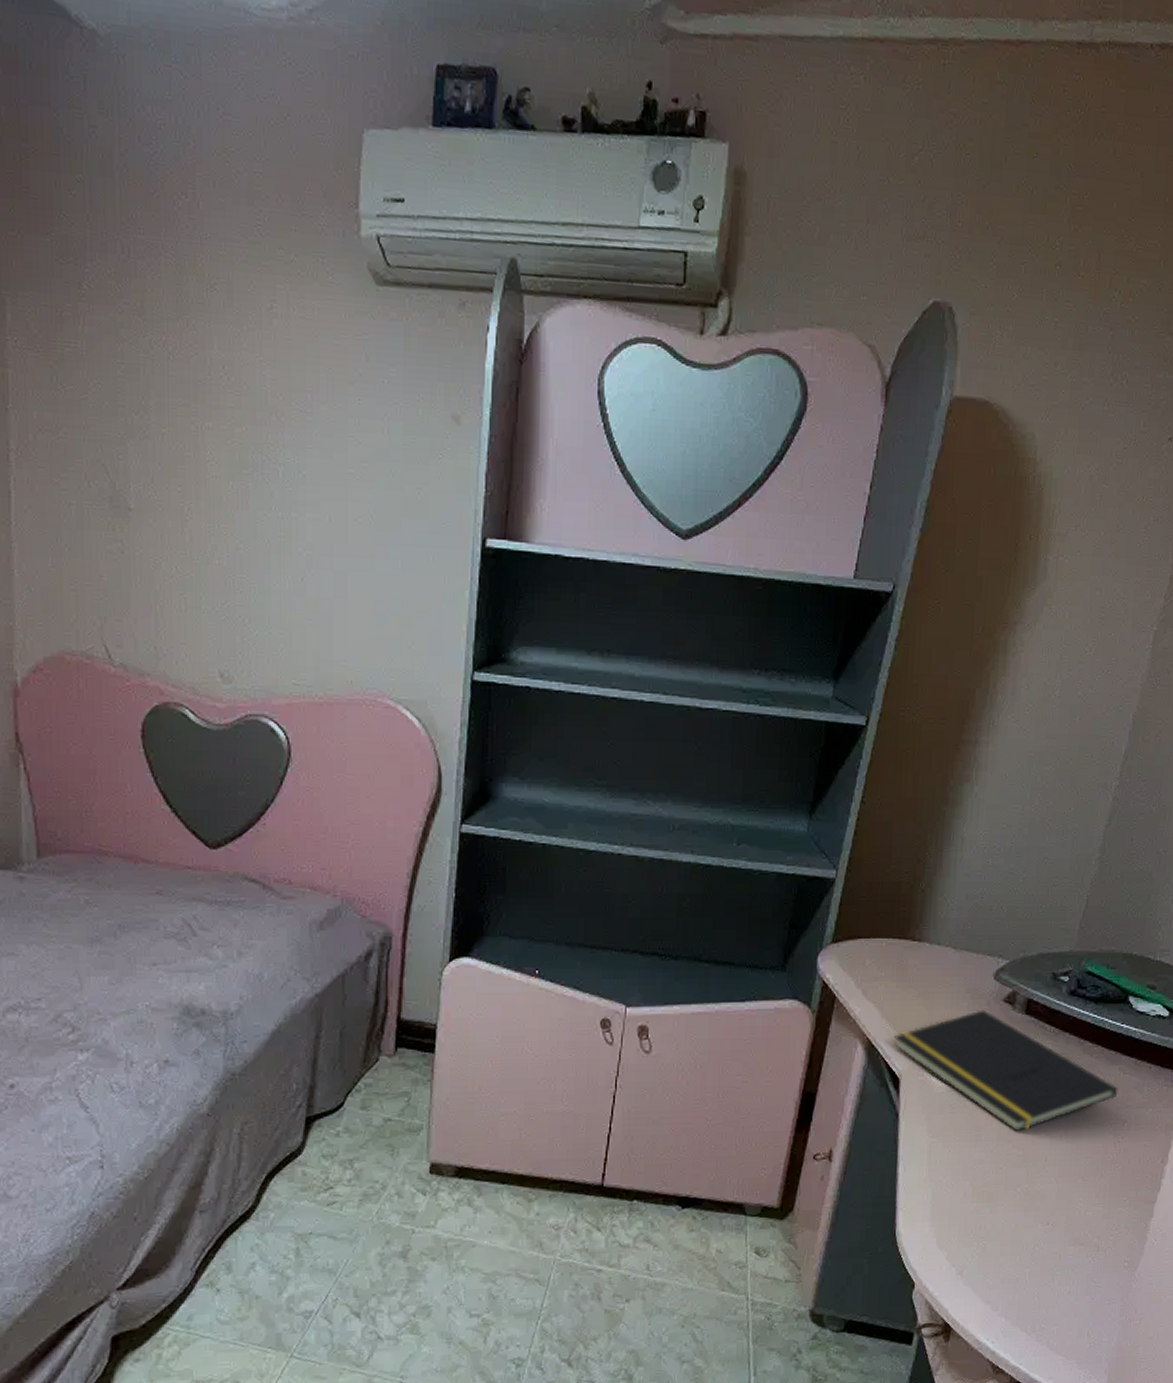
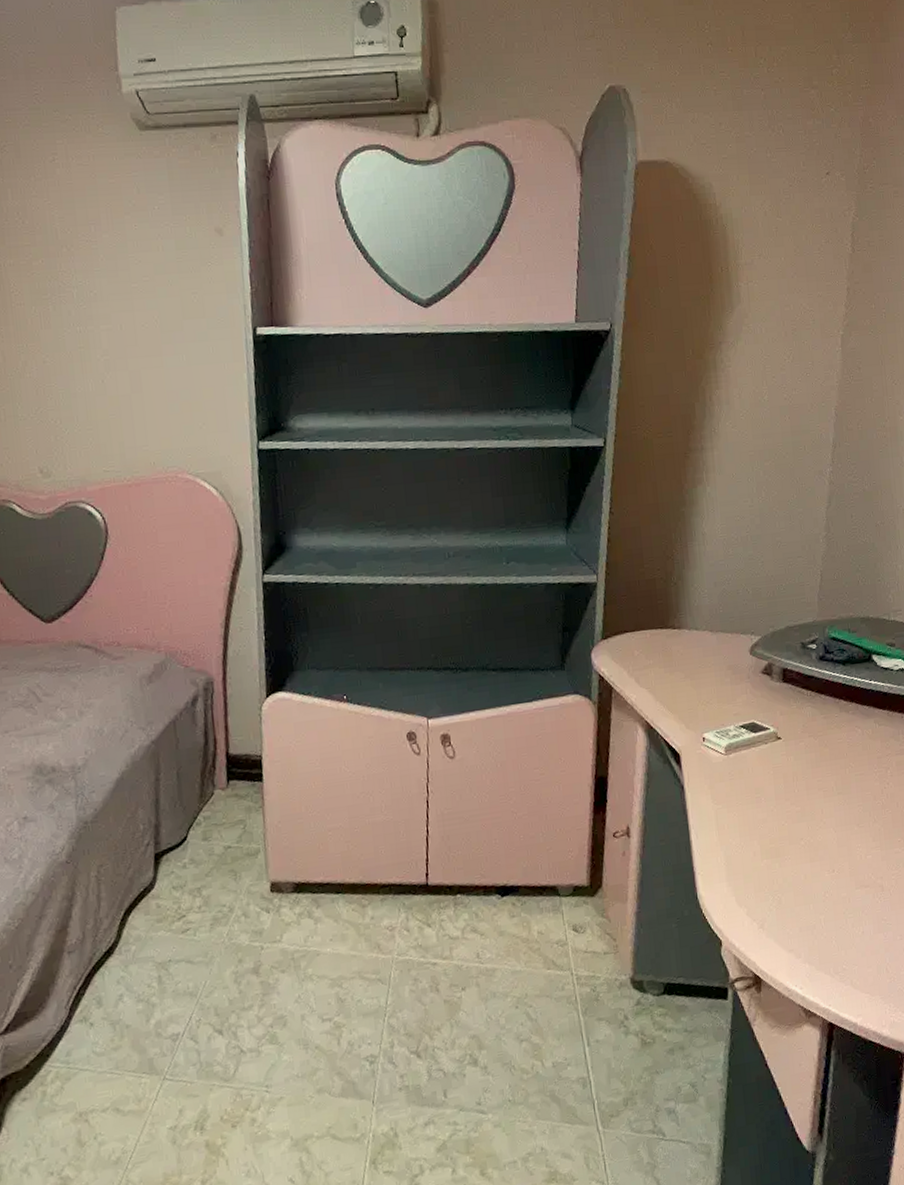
notepad: present [894,1009,1118,1132] -> none [669,683,877,790]

